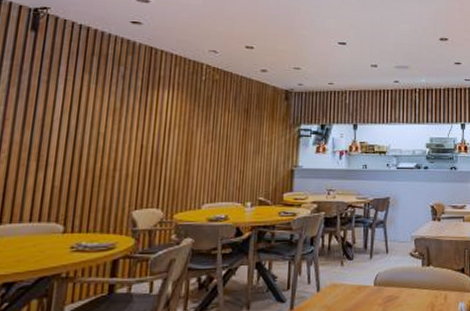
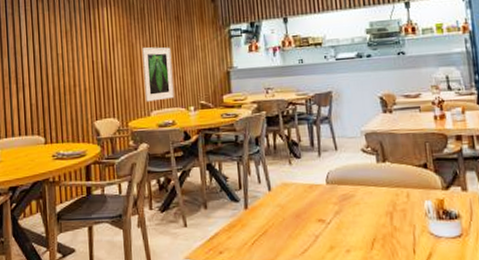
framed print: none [197,136,235,194] -> present [141,47,174,102]

